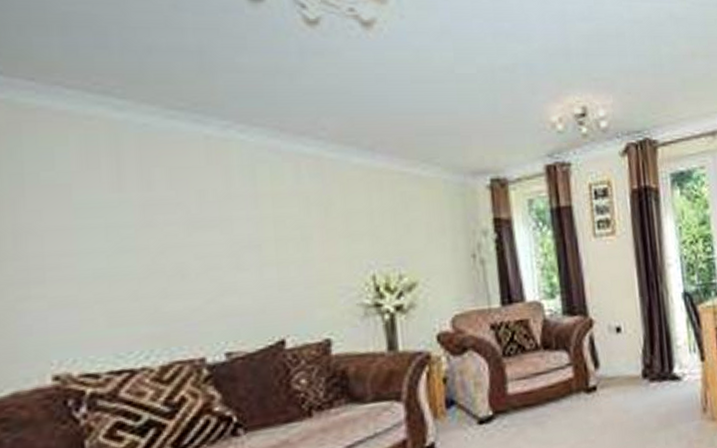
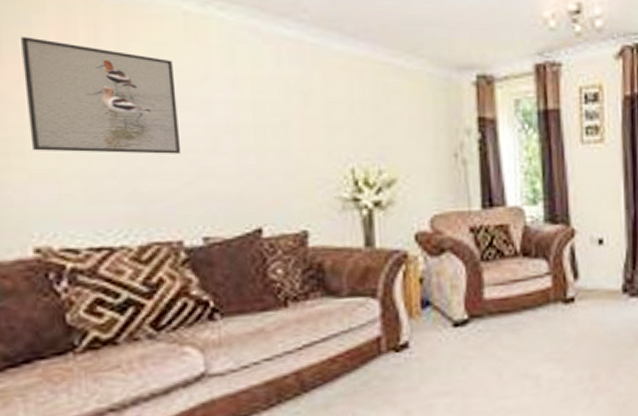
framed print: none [44,168,204,279] -> present [21,36,182,154]

